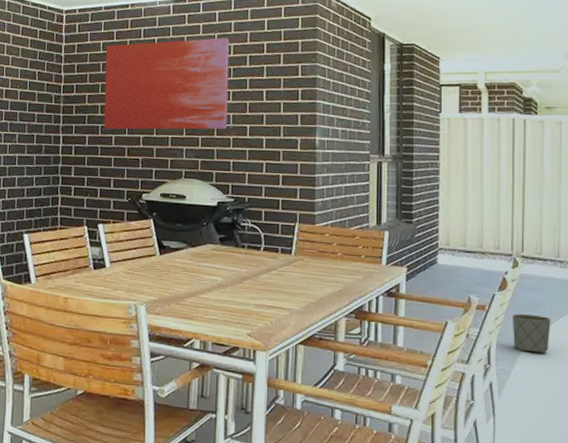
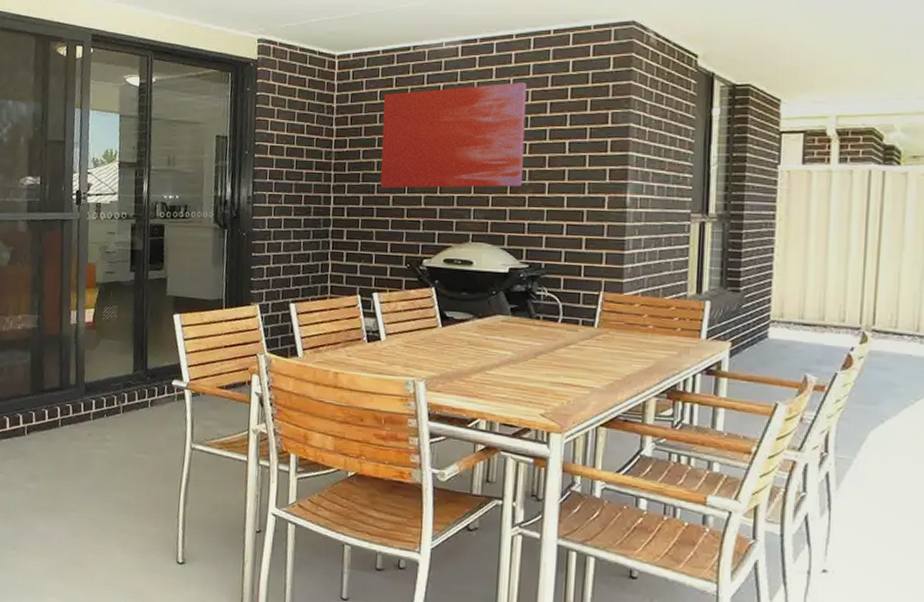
planter: present [513,314,551,354] -> none [857,396,905,441]

